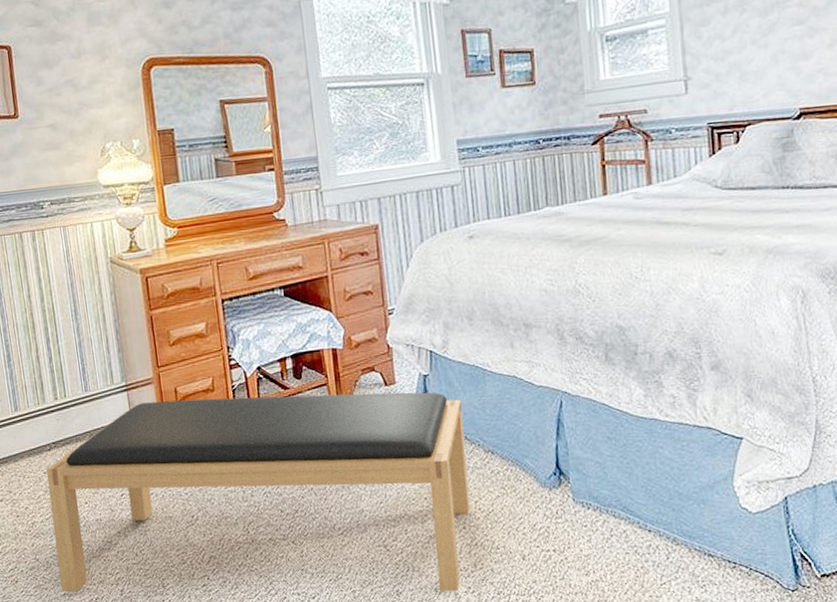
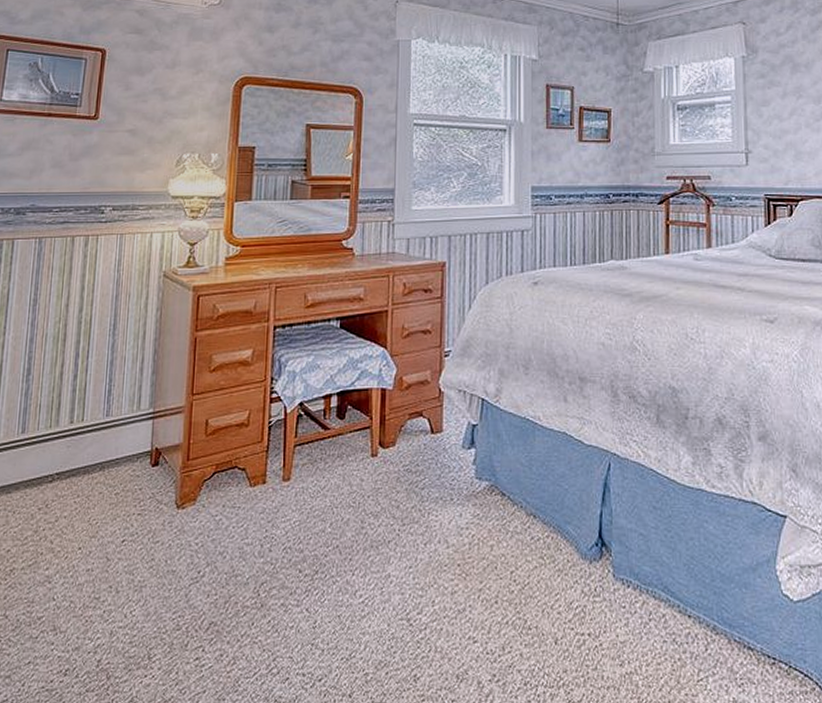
bench: present [46,392,470,592] -> none [26,434,509,678]

